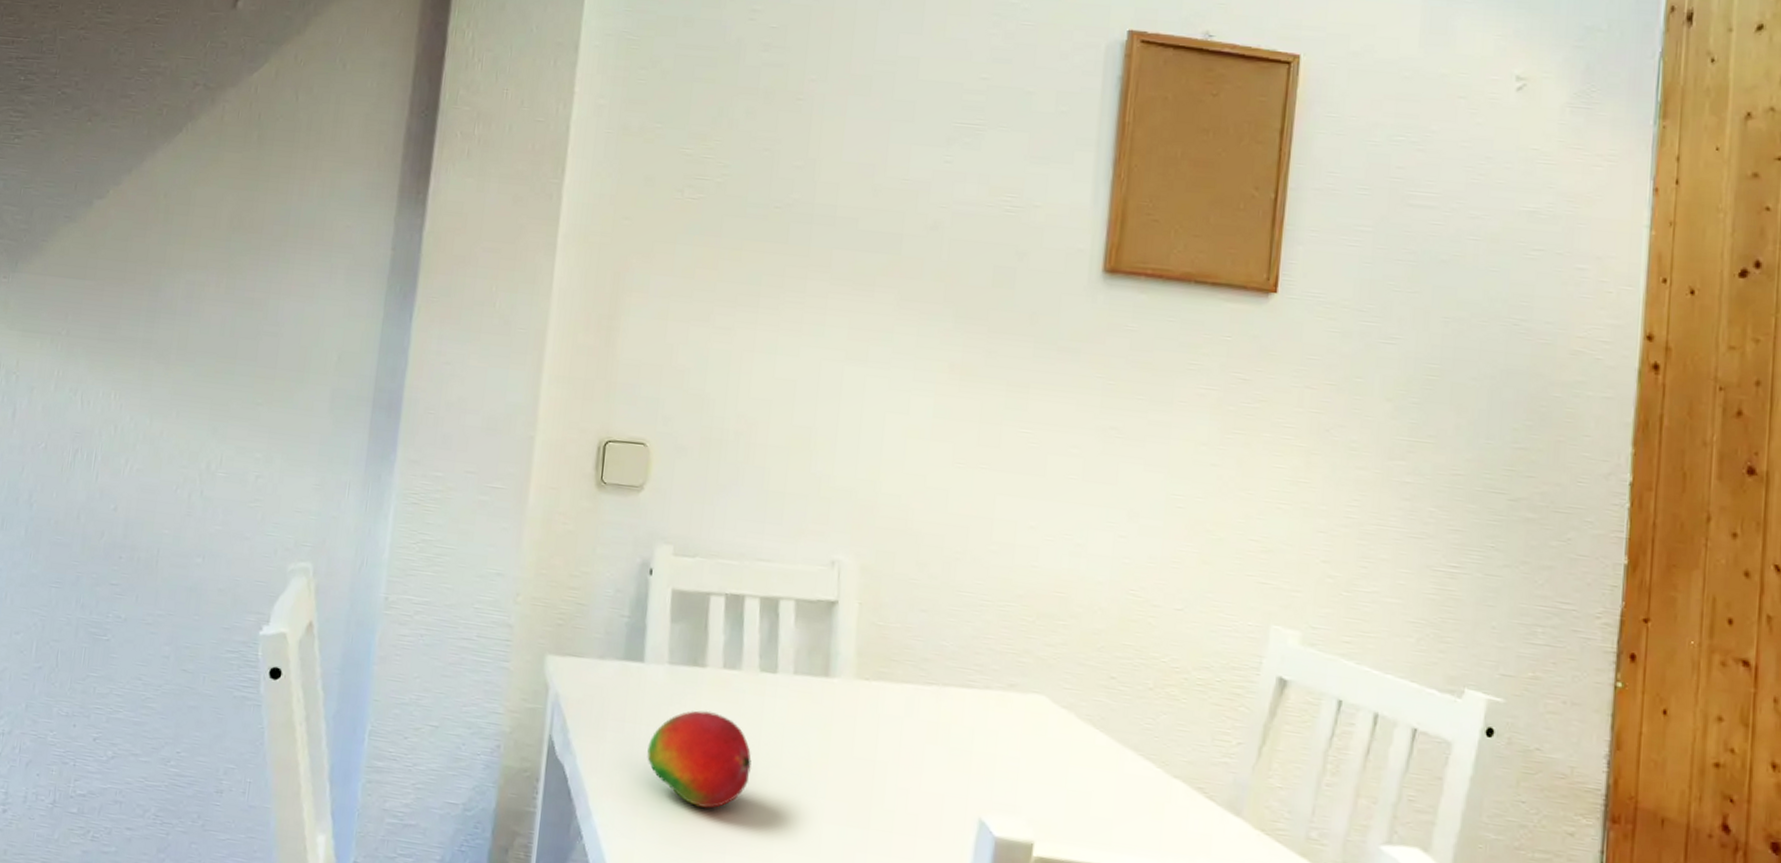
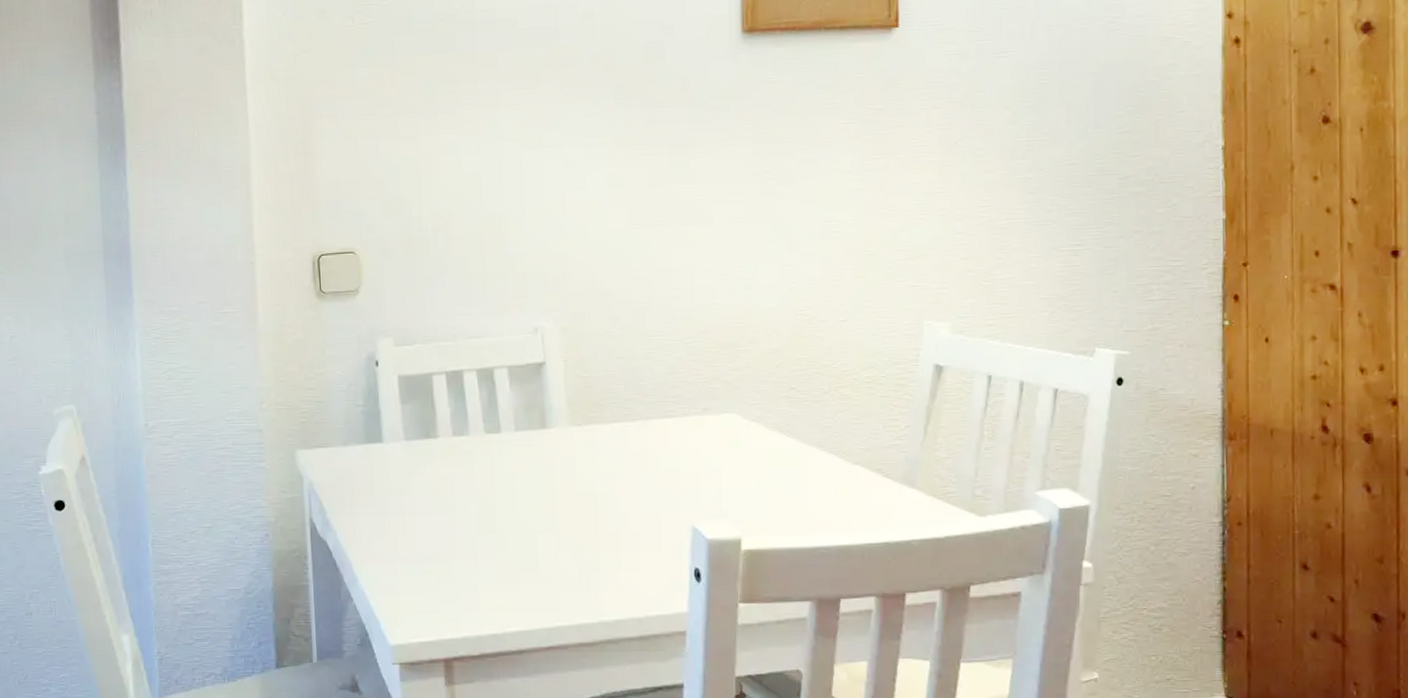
fruit: present [647,710,752,808] -> none [397,474,490,557]

